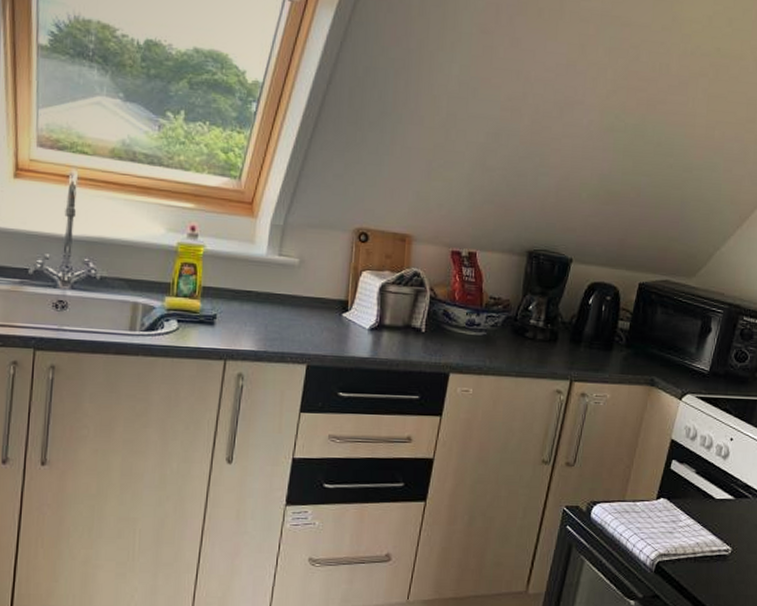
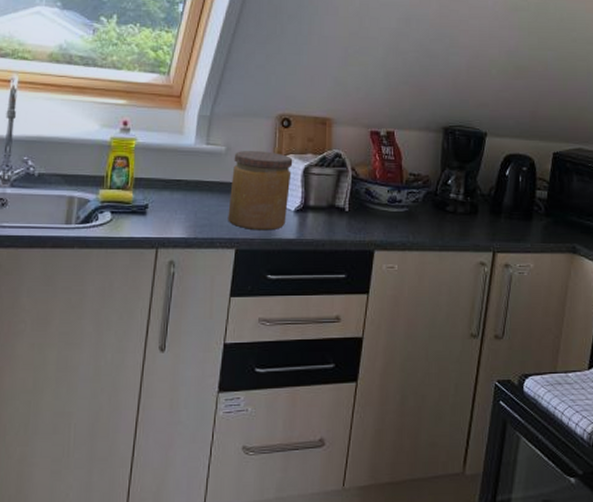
jar: none [299,264,370,348] -> present [228,151,293,231]

